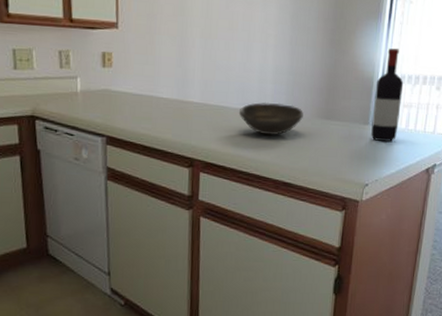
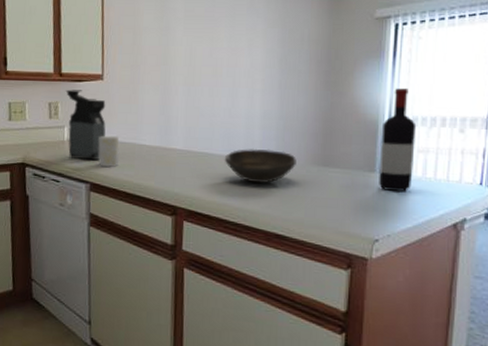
coffee maker: none [77,37,122,113] -> present [65,89,106,161]
cup: none [114,87,137,121] -> present [98,135,120,168]

